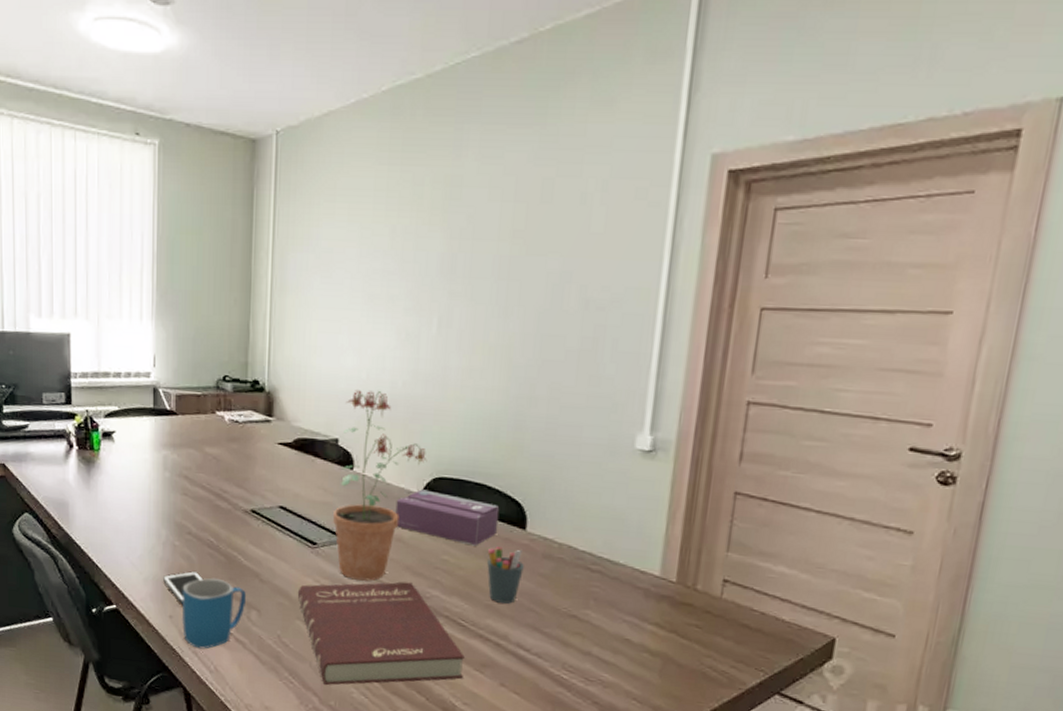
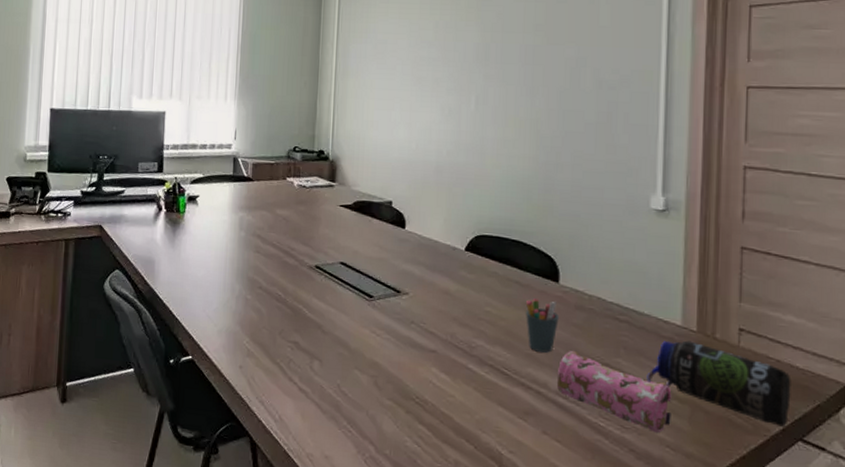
cell phone: present [163,571,204,605] -> none [235,323,272,356]
mug: present [181,577,247,649] -> none [250,329,310,399]
book: present [297,582,465,685] -> none [355,332,509,434]
potted plant: present [333,390,427,581] -> none [388,158,470,332]
tissue box: present [395,489,500,546] -> none [443,246,535,298]
pencil case: none [517,602,643,686] -> present [556,351,672,434]
water bottle: none [616,592,775,681] -> present [646,340,791,427]

